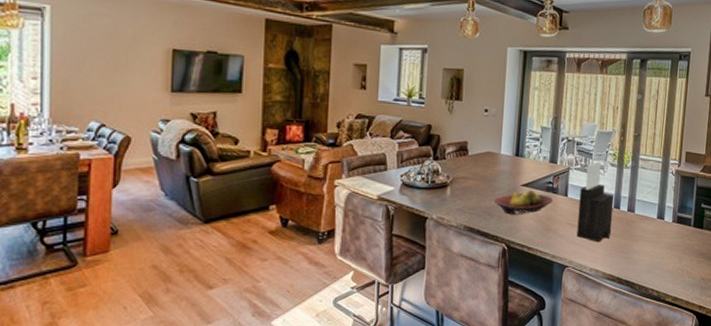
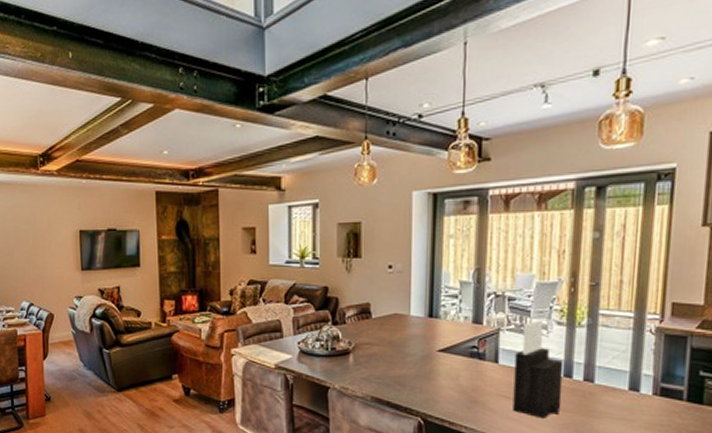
fruit bowl: present [493,189,554,215] -> none [404,355,480,385]

